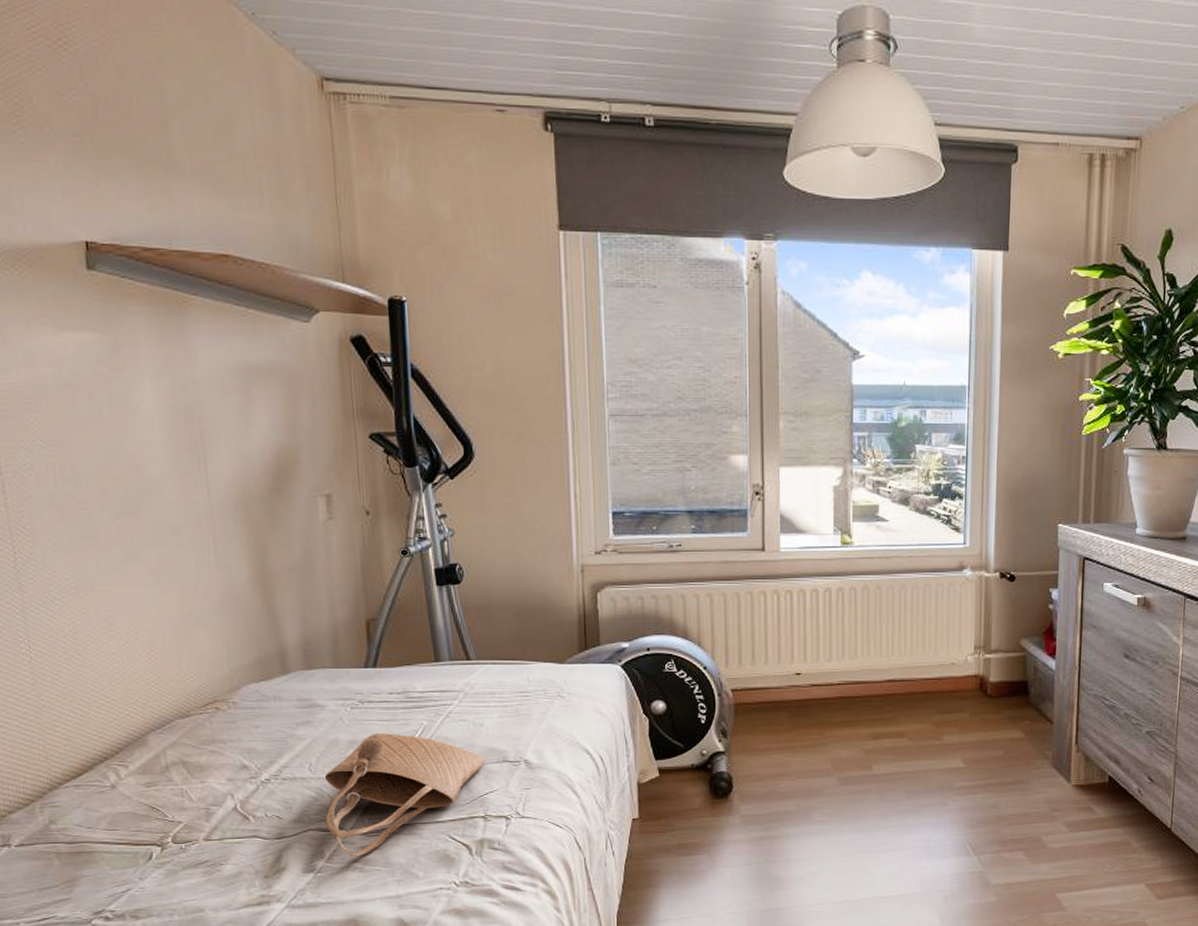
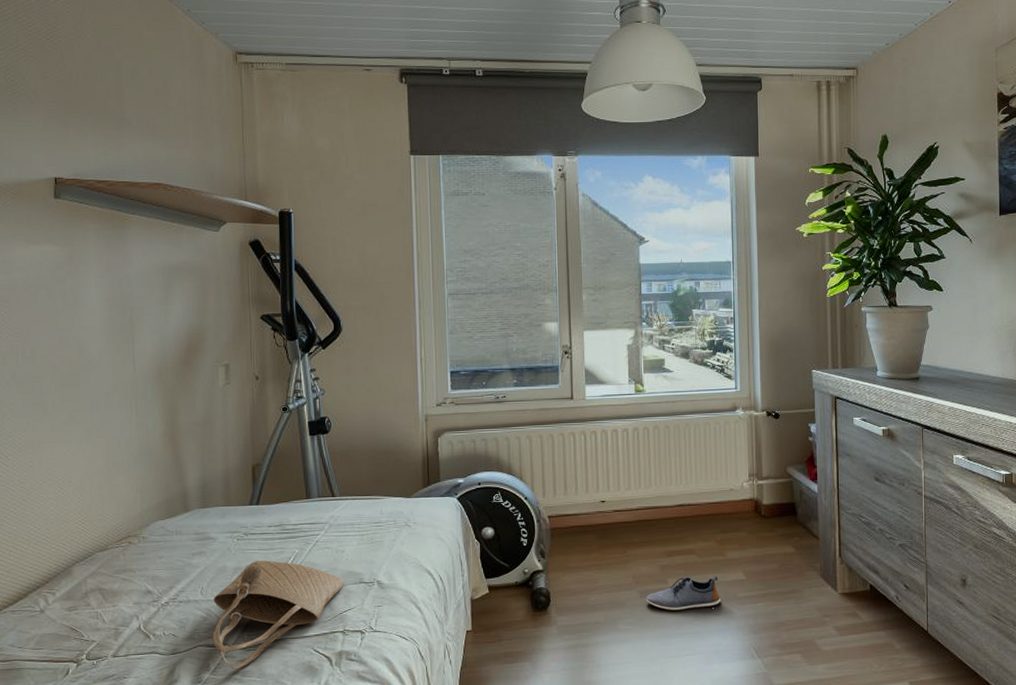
shoe: none [847,763,934,800] -> present [646,576,720,610]

